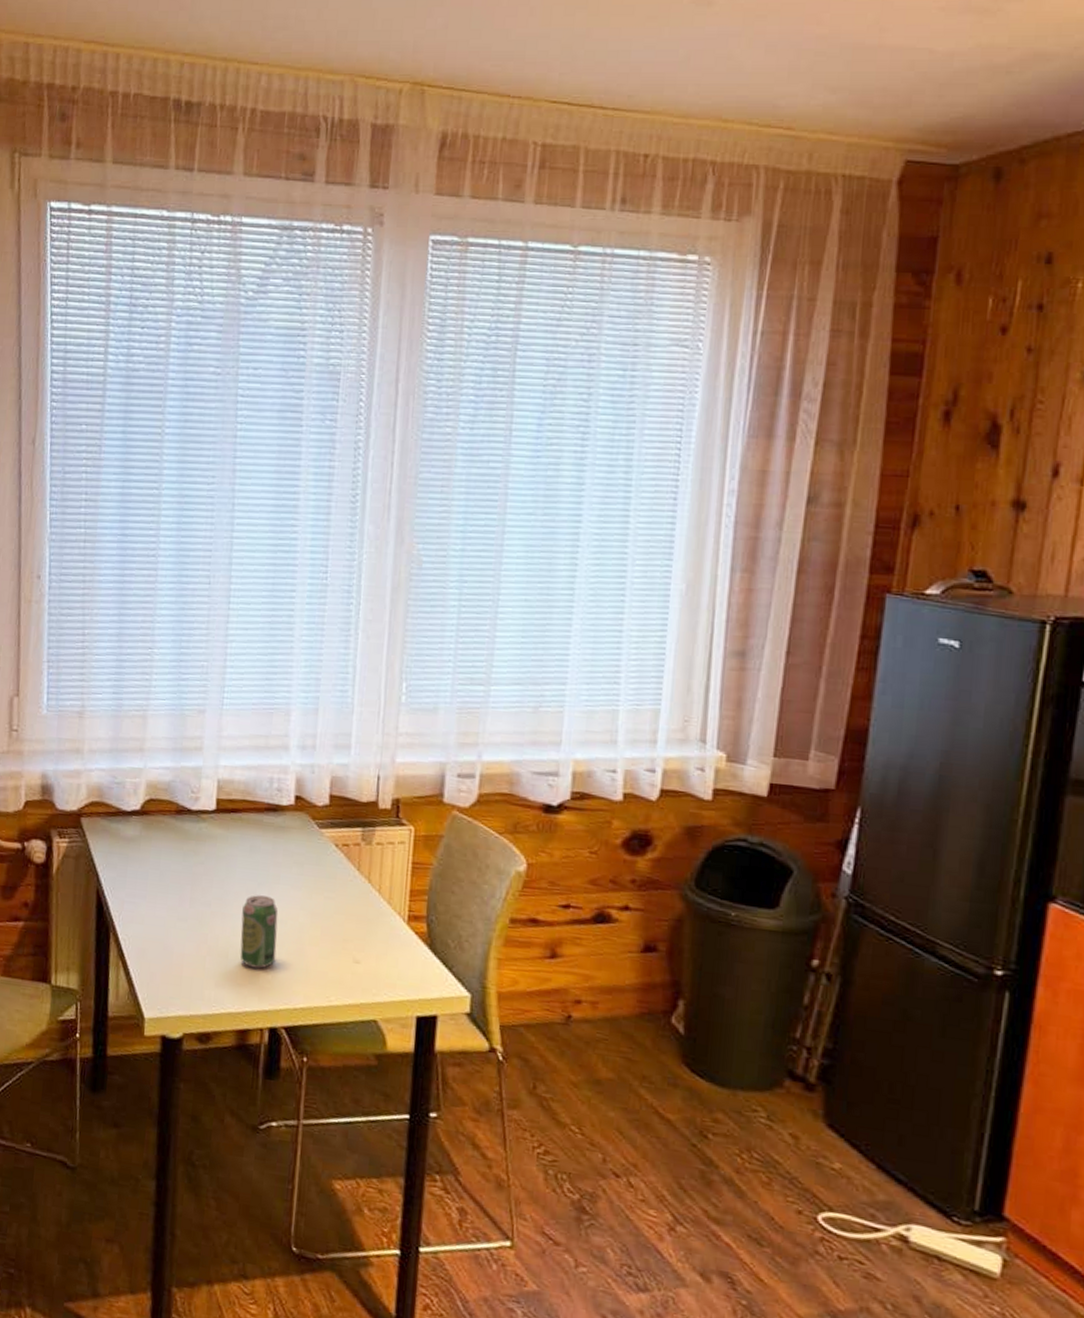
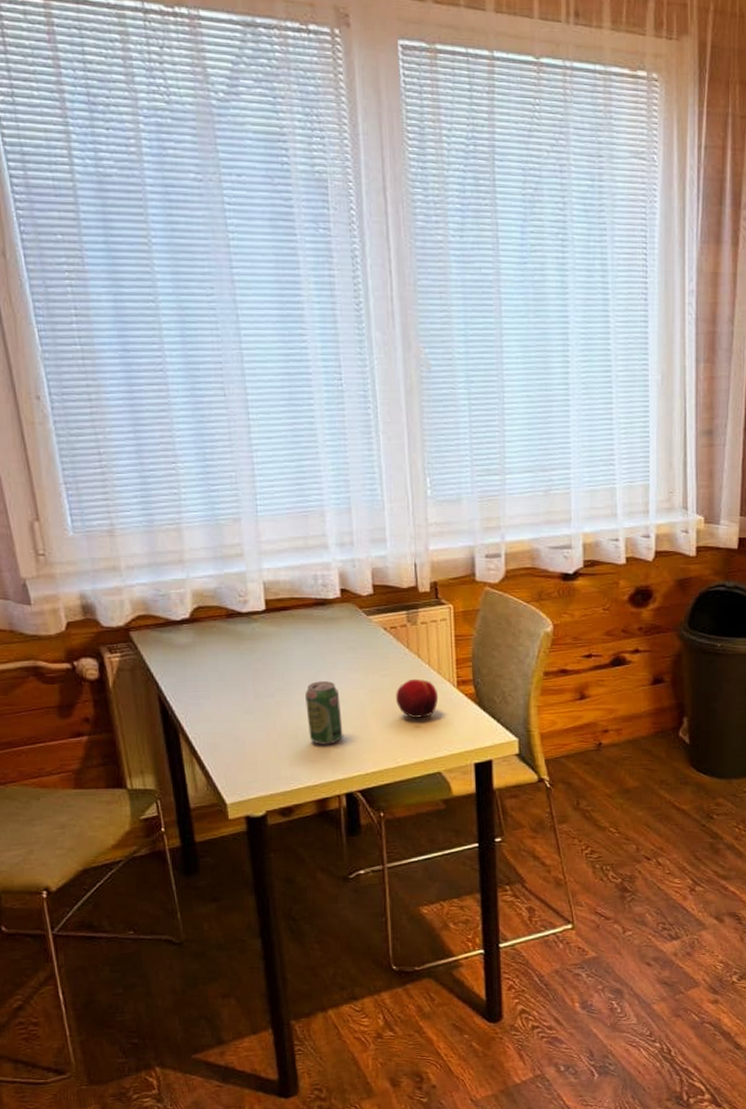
fruit: none [338,906,386,954] -> present [396,678,439,718]

